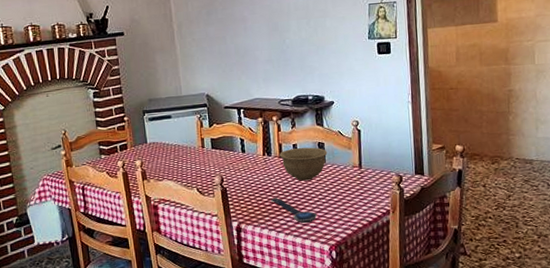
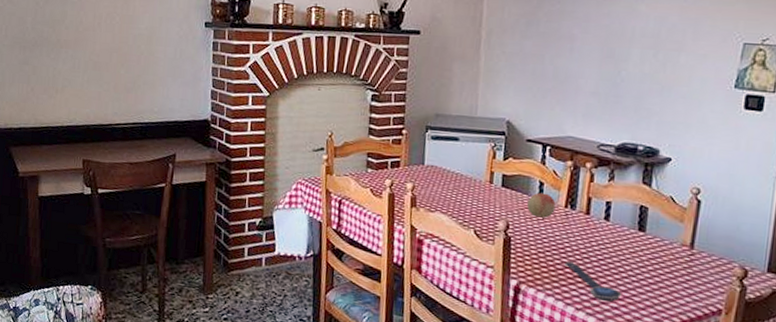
fruit: none [234,147,256,168] -> present [527,192,556,218]
bowl: present [280,147,328,181] -> none [586,206,651,250]

